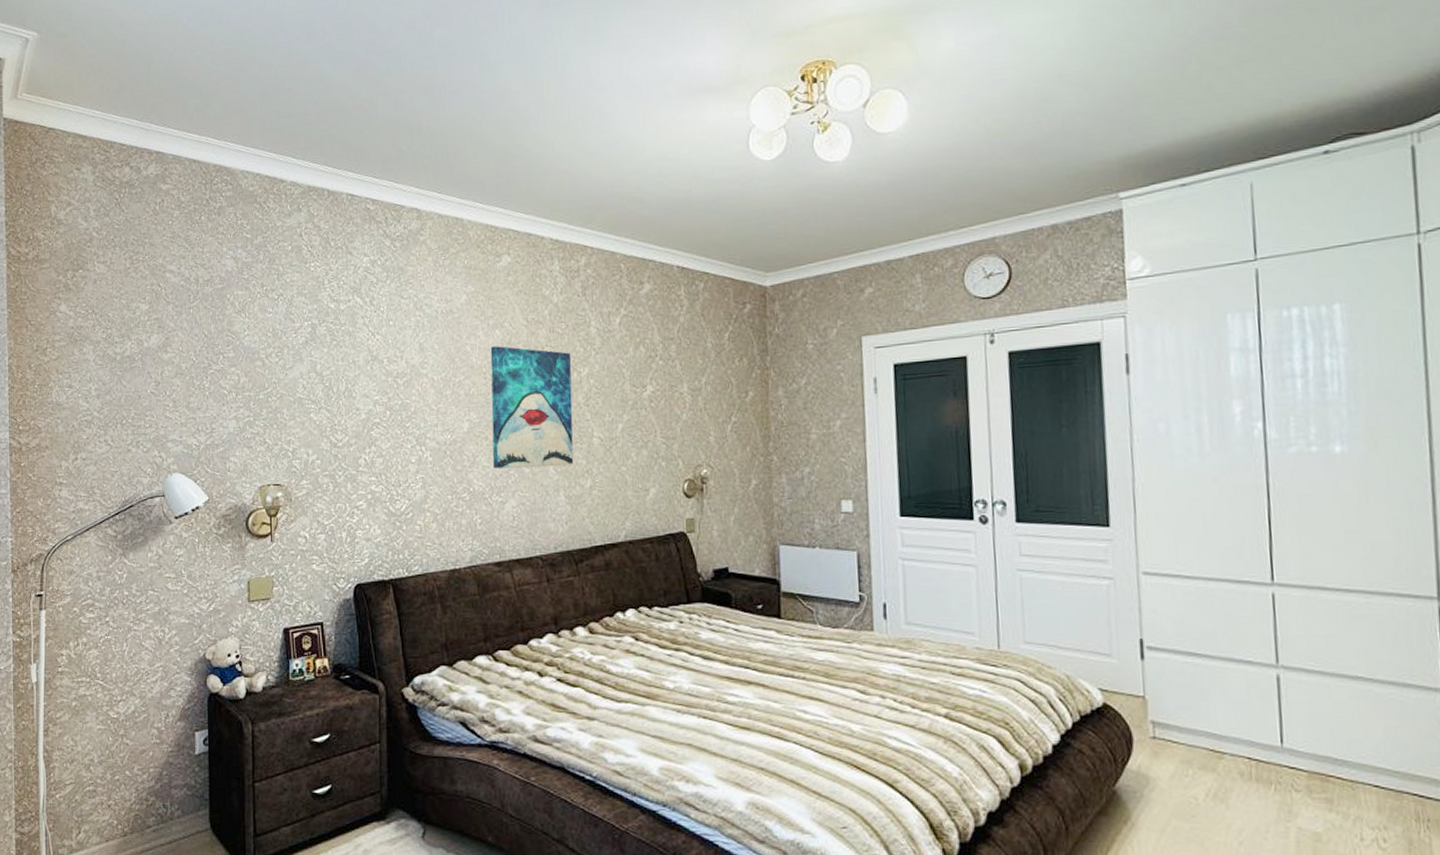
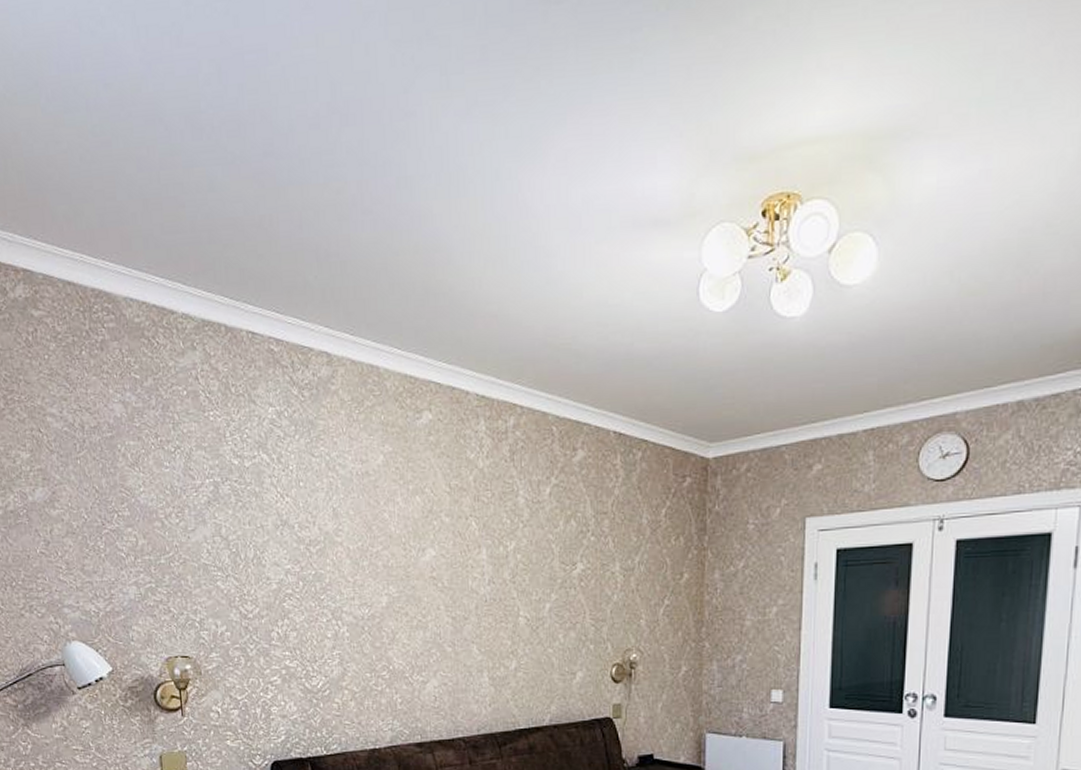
wall art: present [490,346,574,469] -> none [410,514,499,647]

